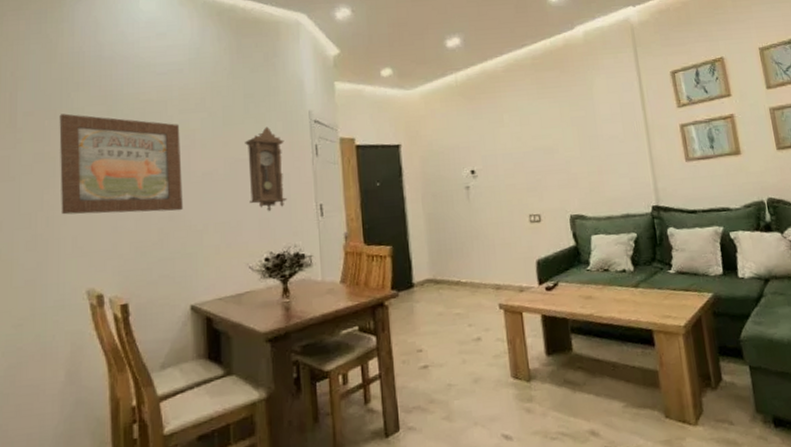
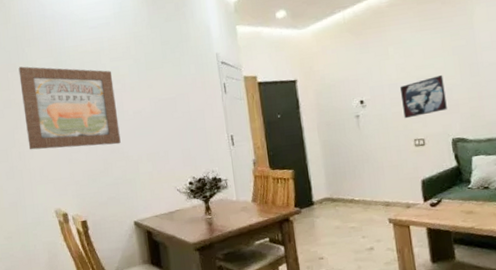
pendulum clock: present [245,126,287,212] -> none [165,69,203,143]
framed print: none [515,146,565,192] -> present [400,74,447,119]

